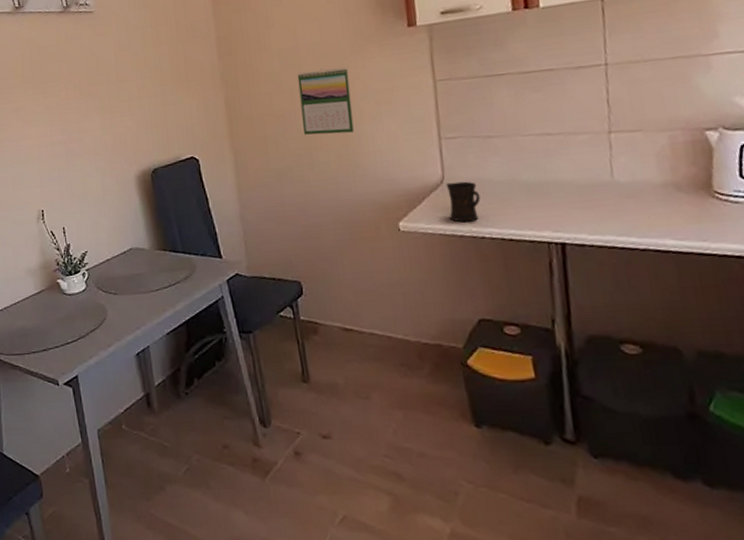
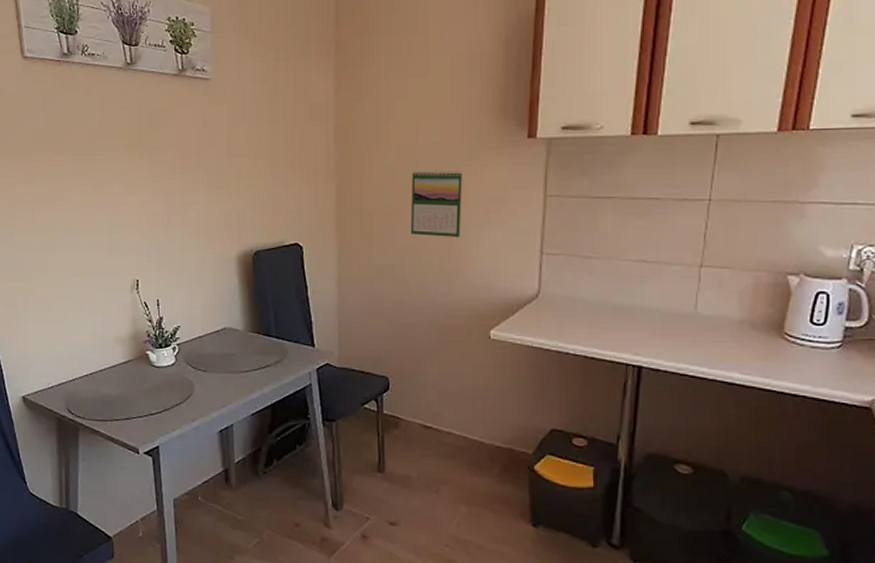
mug: present [445,181,481,223] -> none [538,297,571,337]

